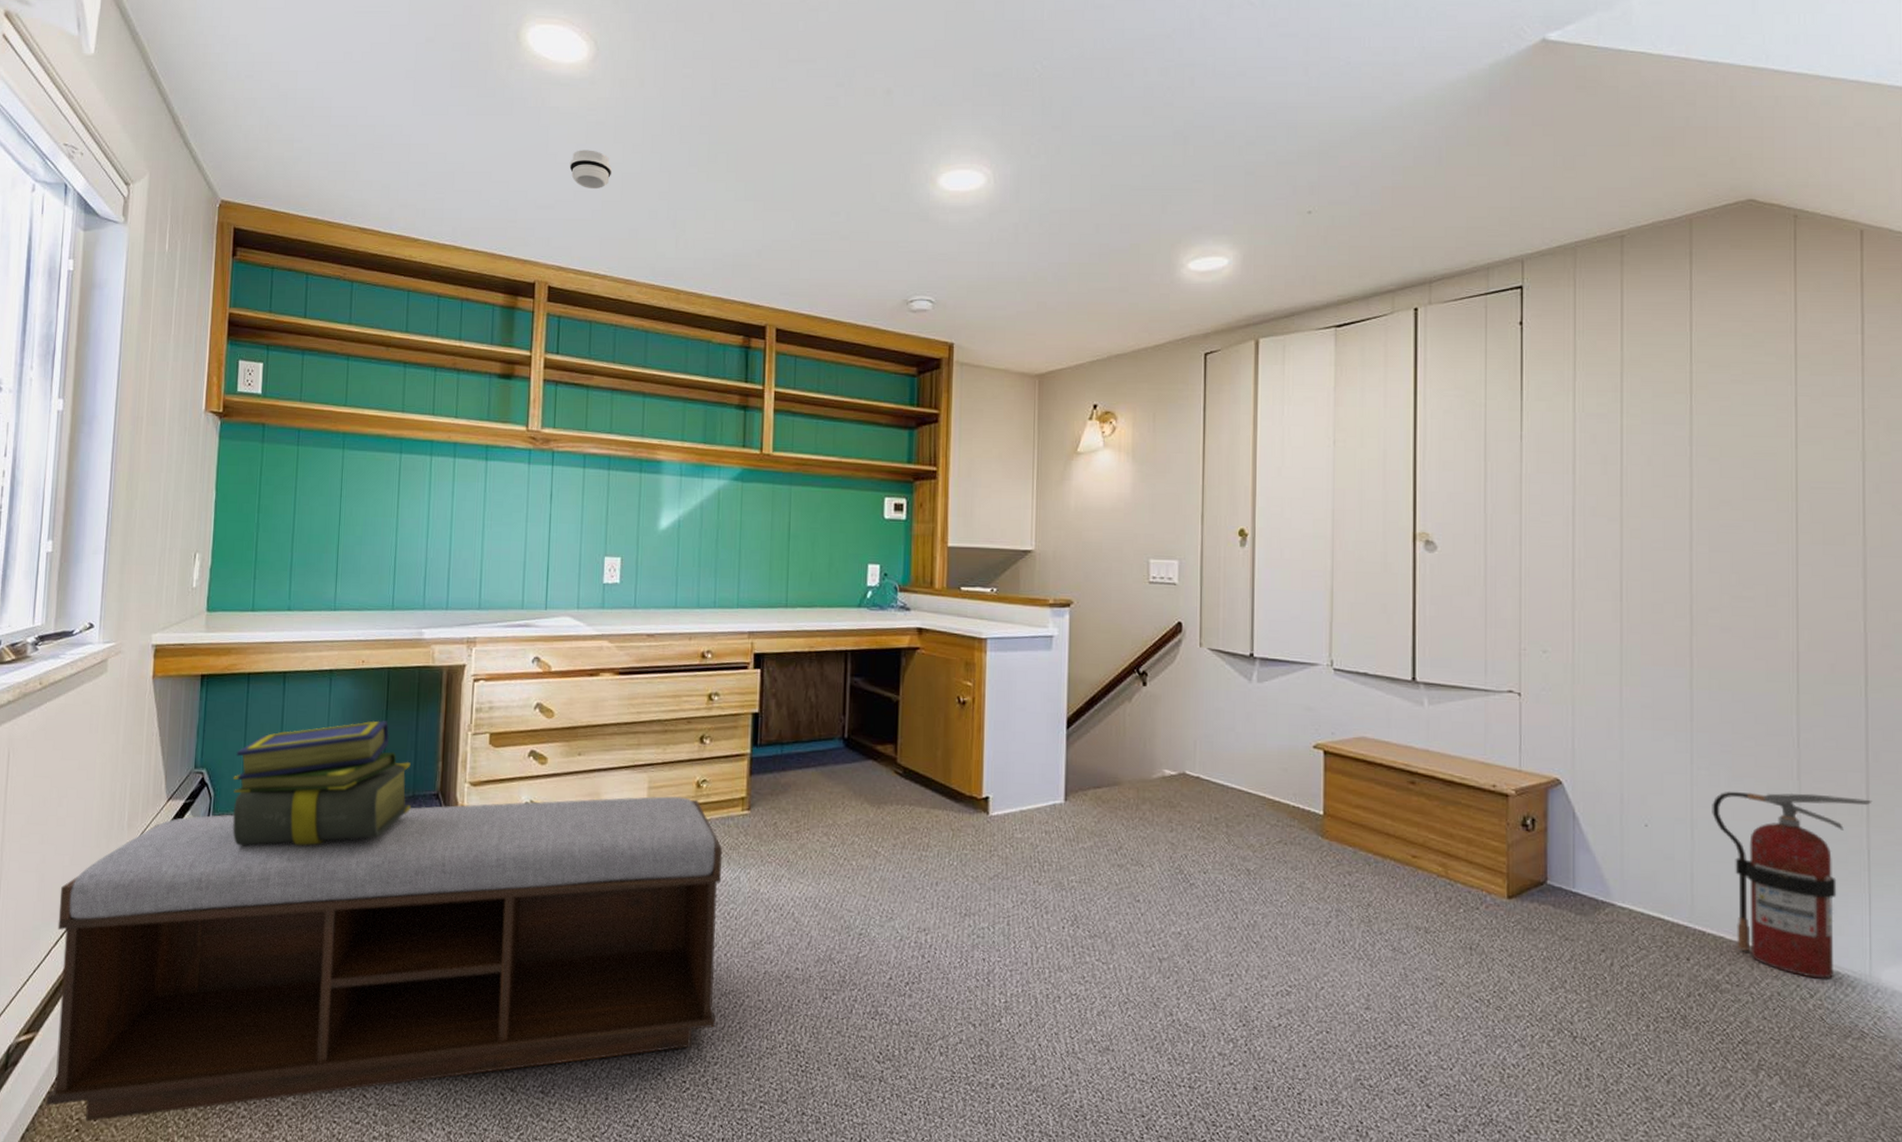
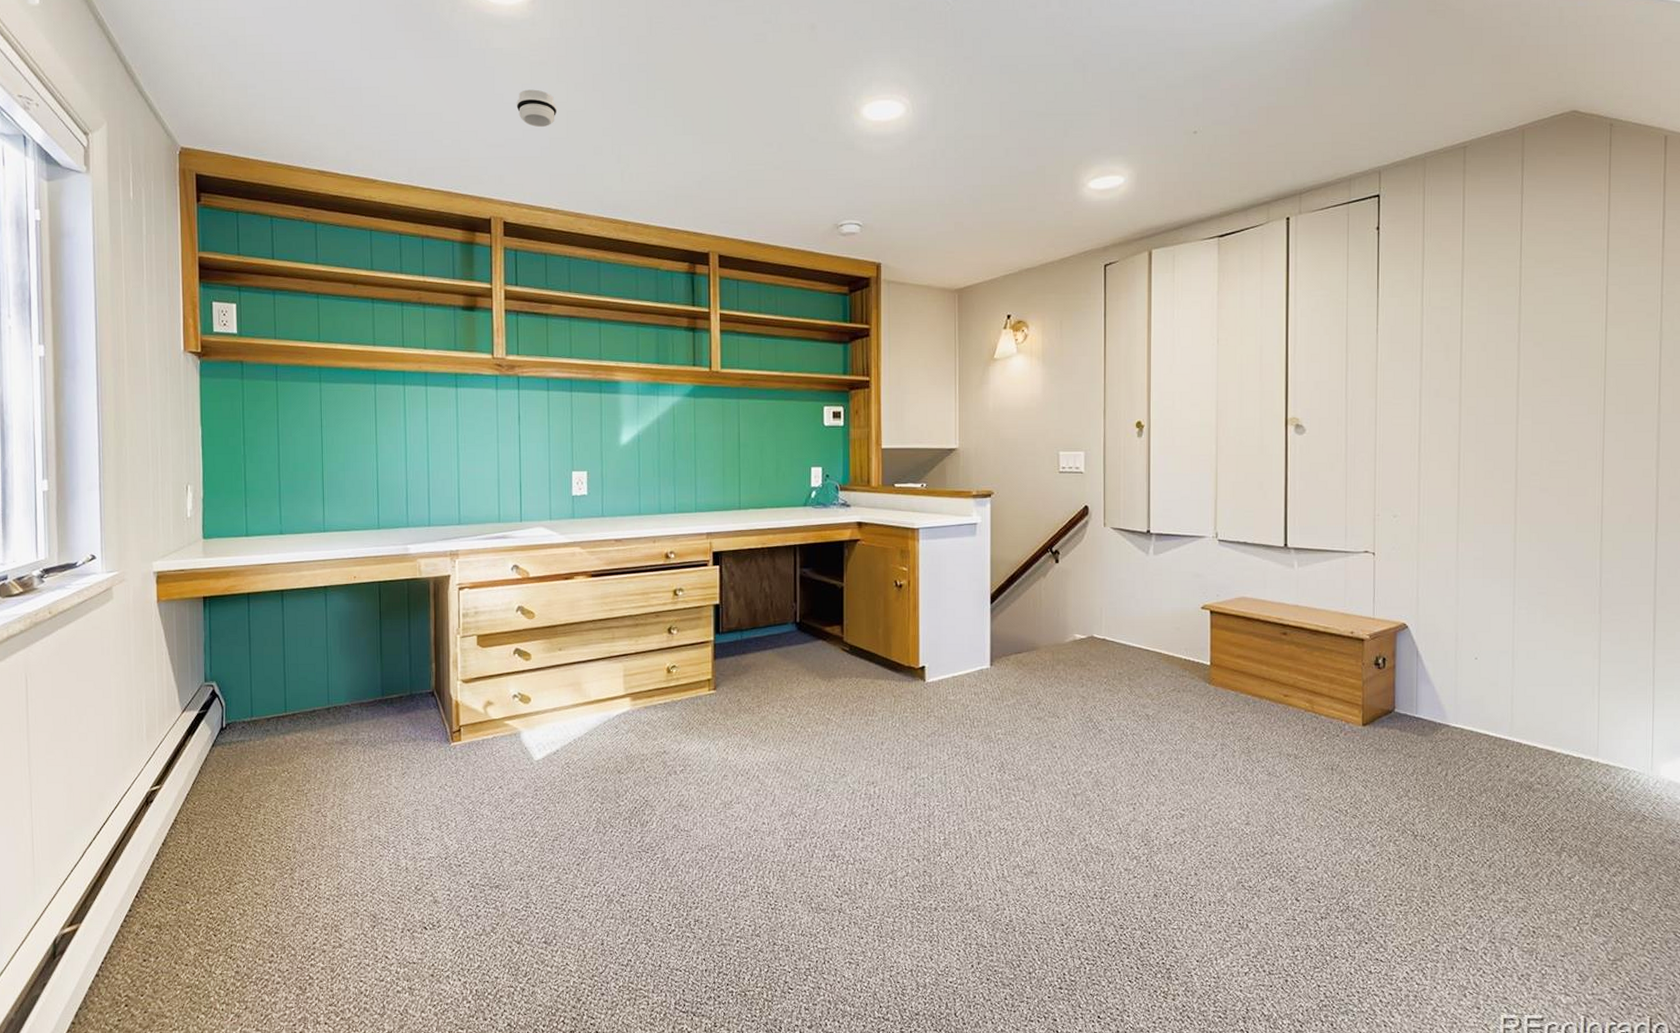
bench: present [46,795,722,1122] -> none [88,681,695,998]
stack of books: present [233,721,411,846] -> none [242,630,409,749]
fire extinguisher: present [1712,791,1873,979] -> none [1529,624,1658,775]

